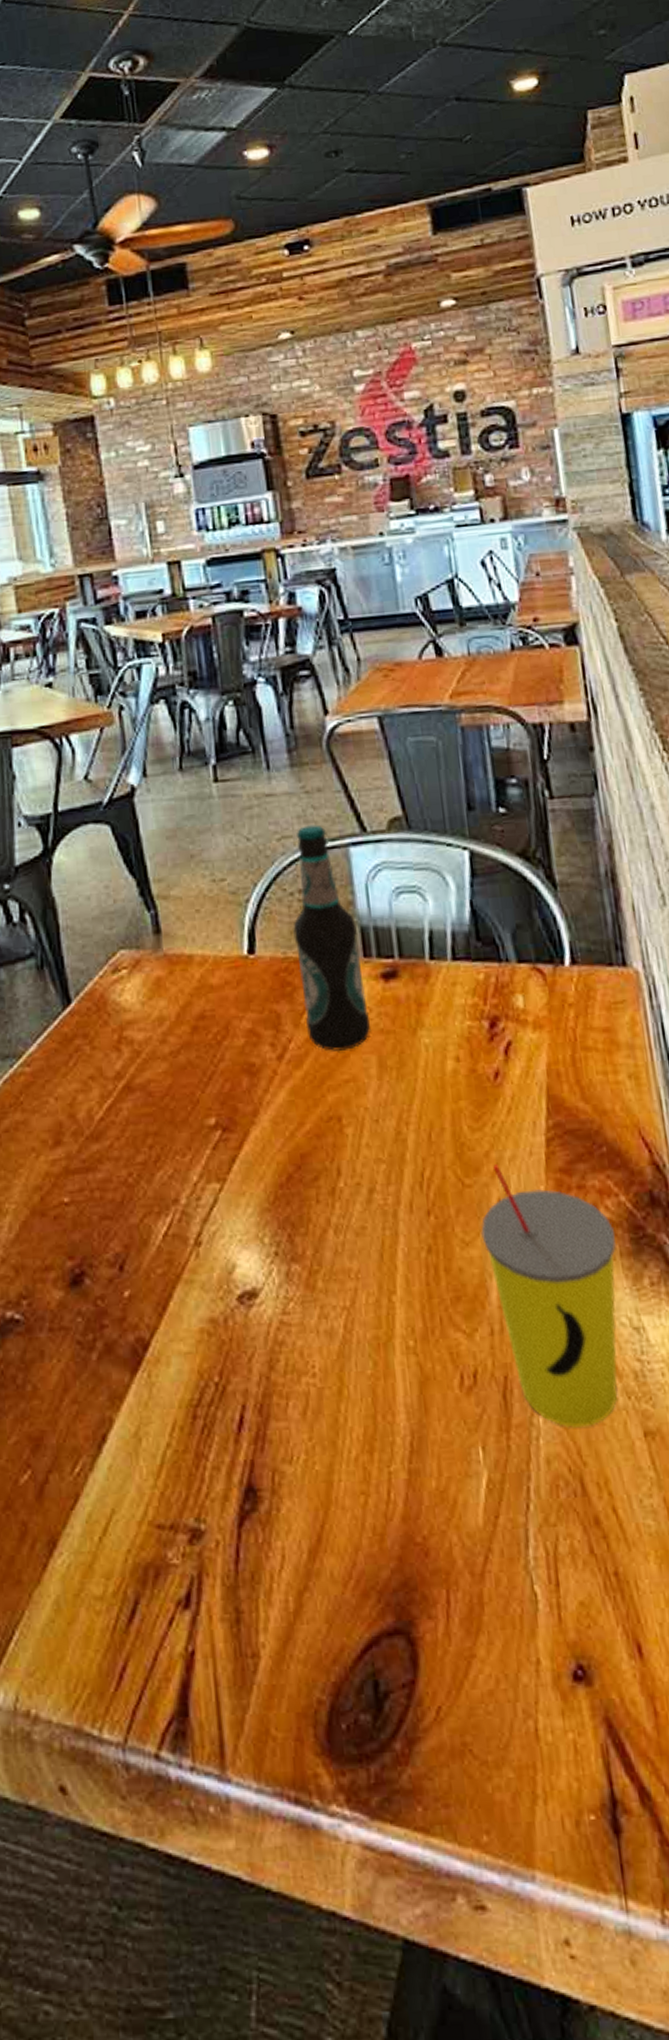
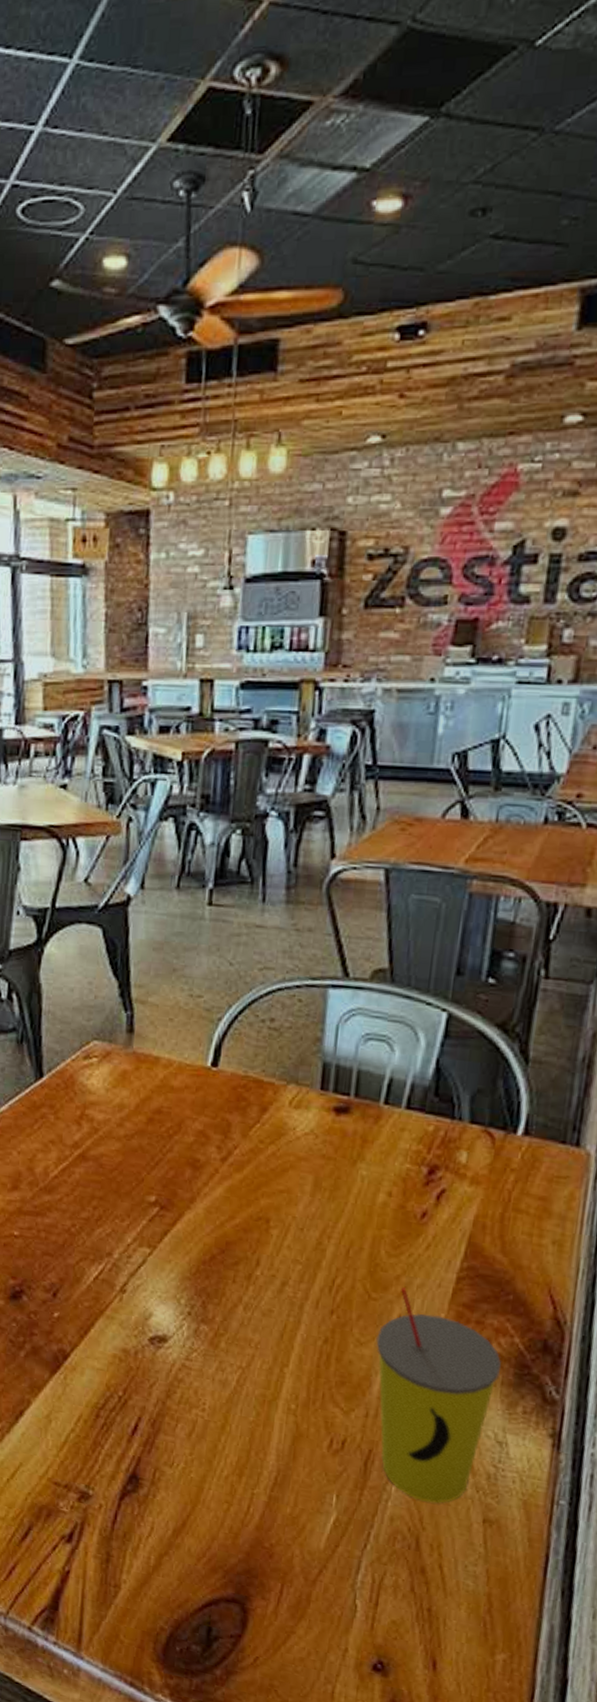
bottle: present [293,825,372,1051] -> none [252,961,320,1166]

